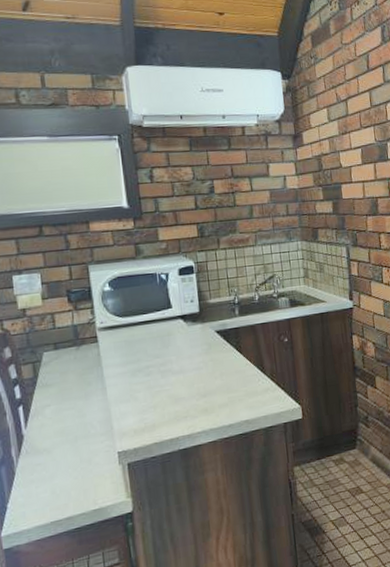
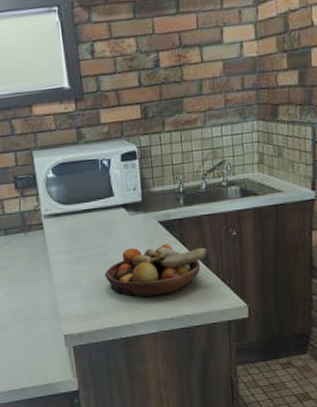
fruit bowl: none [162,352,263,406] -> present [104,244,208,298]

